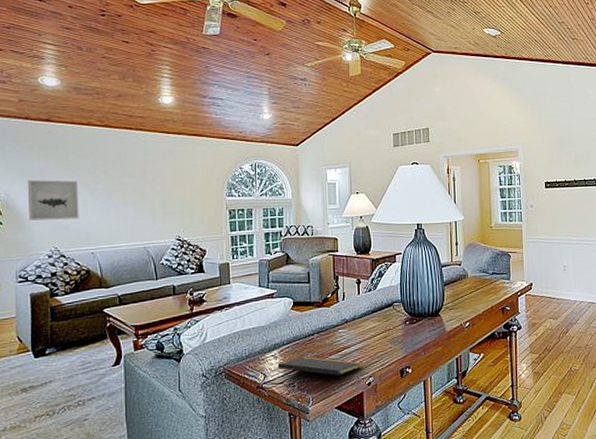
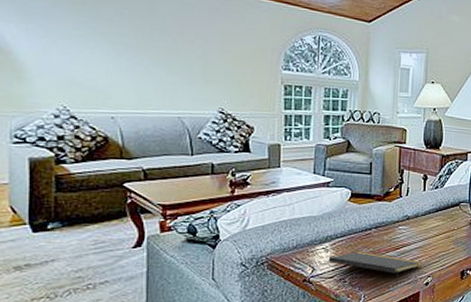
wall art: present [27,180,79,221] -> none [28,21,97,76]

